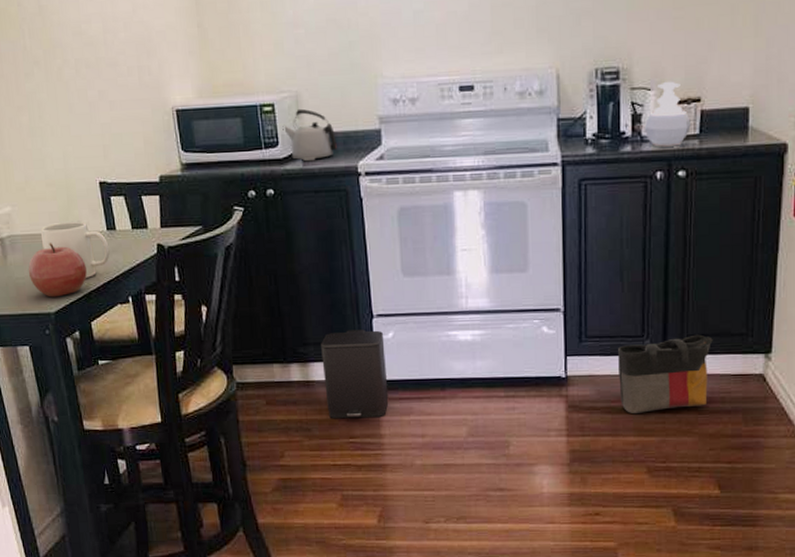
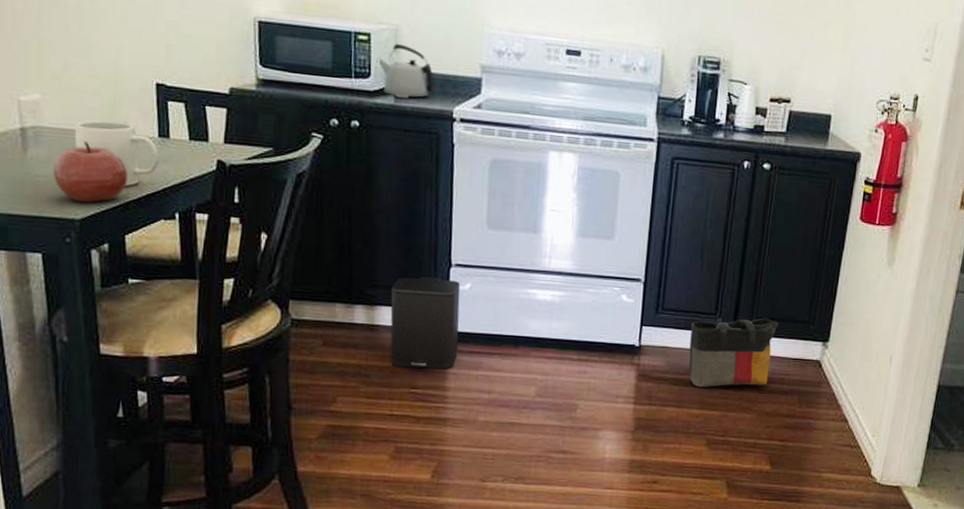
soap dispenser: present [644,81,691,147] -> none [737,79,780,141]

